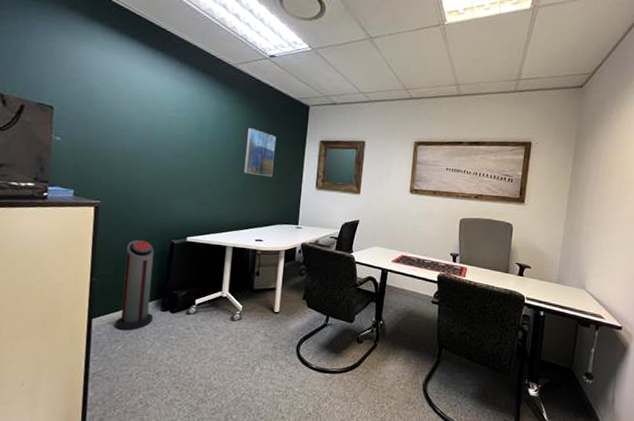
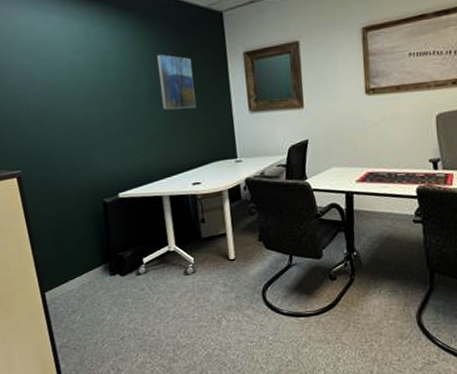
air purifier: present [114,240,155,331] -> none [59,204,105,301]

